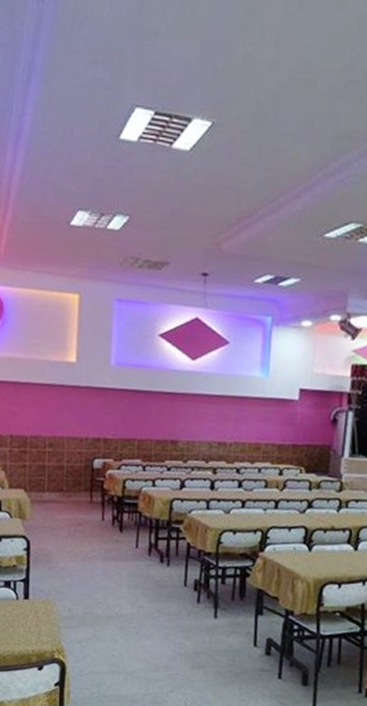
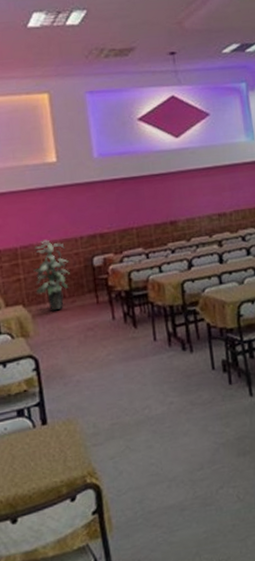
indoor plant: none [37,434,72,501] -> present [33,239,70,311]

